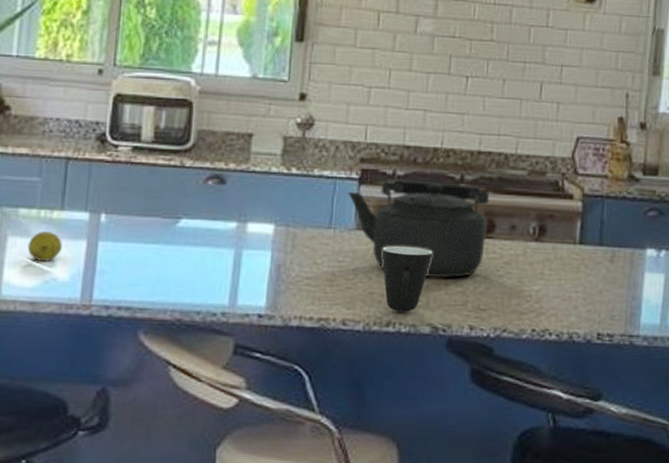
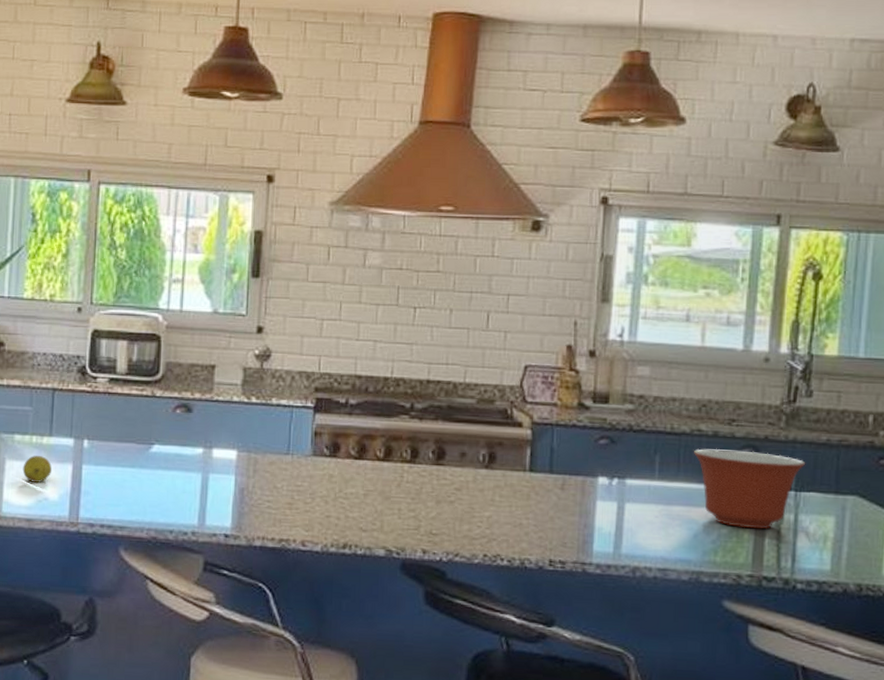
kettle: present [347,179,490,278] -> none [303,407,440,503]
mug: present [382,245,432,313] -> none [337,471,385,536]

